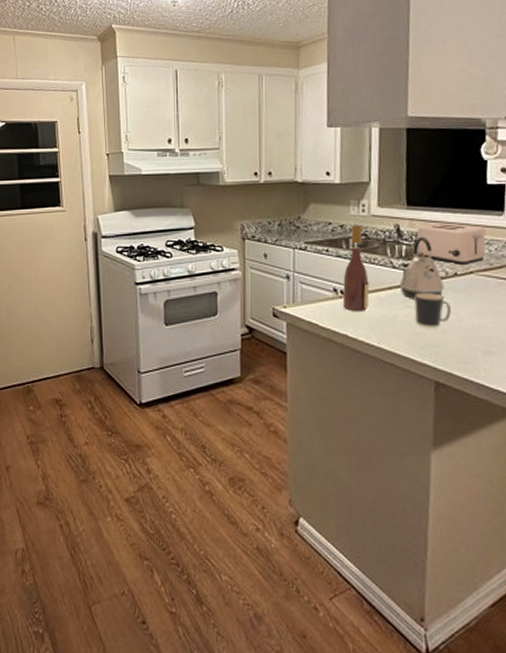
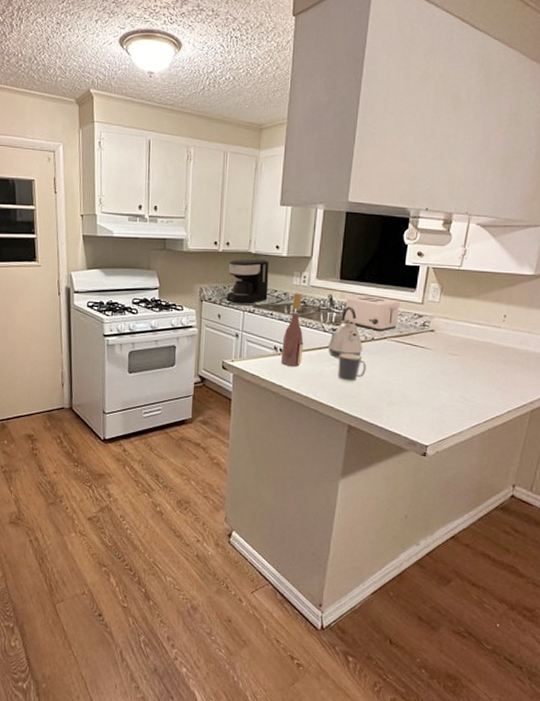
coffee maker: none [265,189,340,242] -> present [220,259,283,306]

